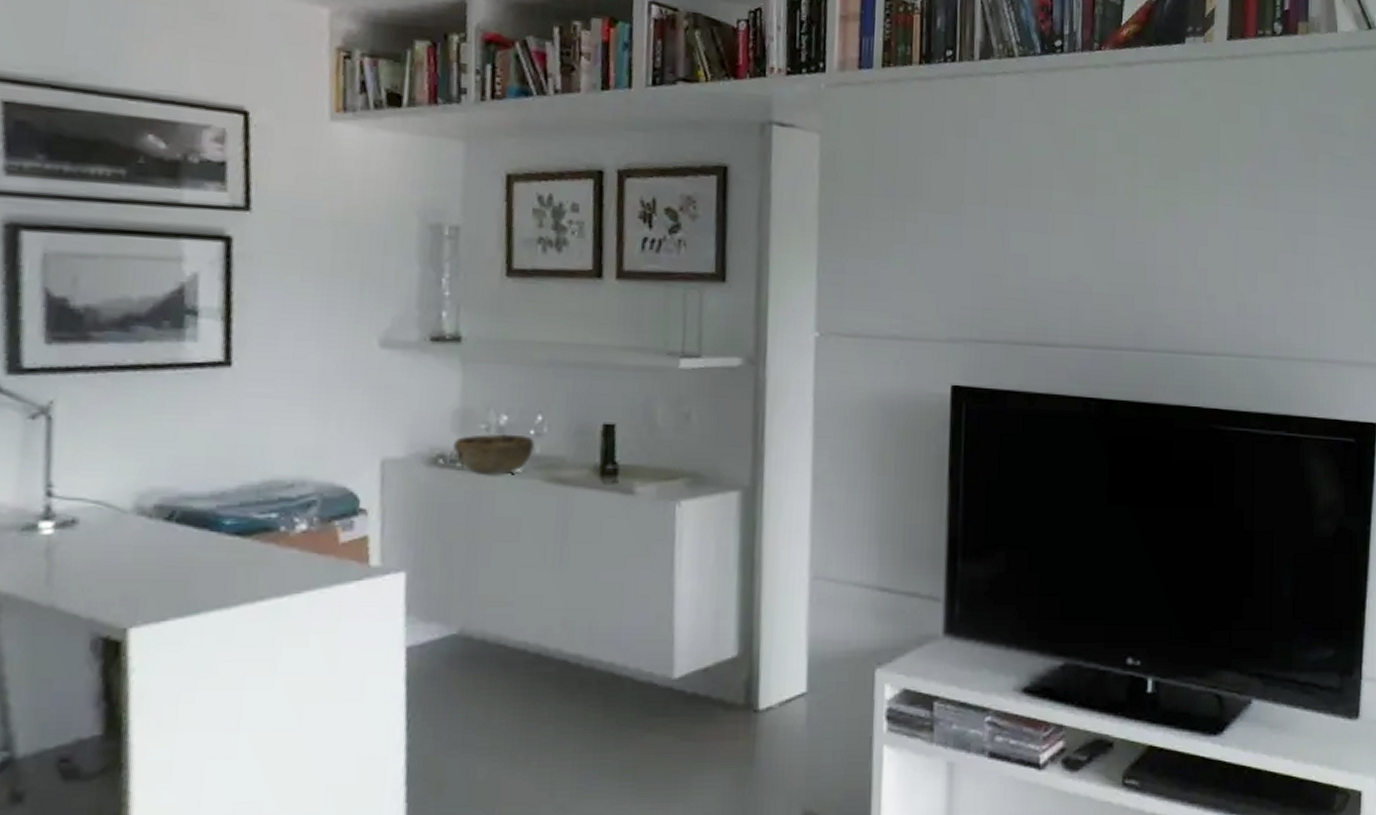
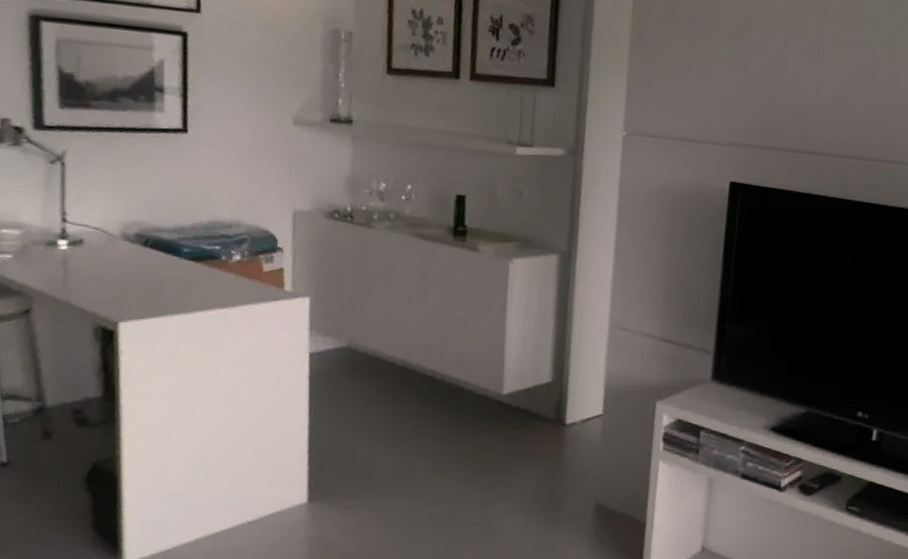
decorative bowl: present [452,434,534,478] -> none [345,197,405,231]

